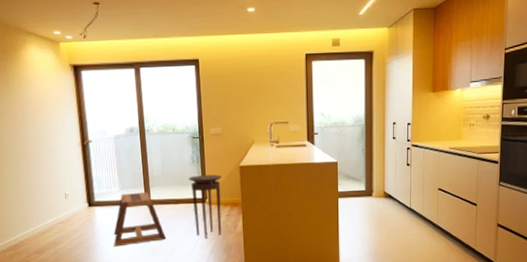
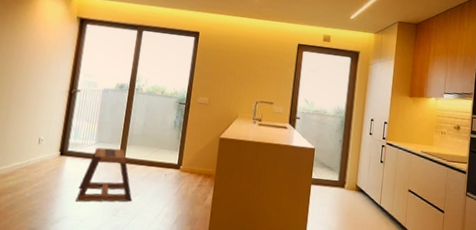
stool: present [188,174,223,238] -> none [163,140,201,207]

